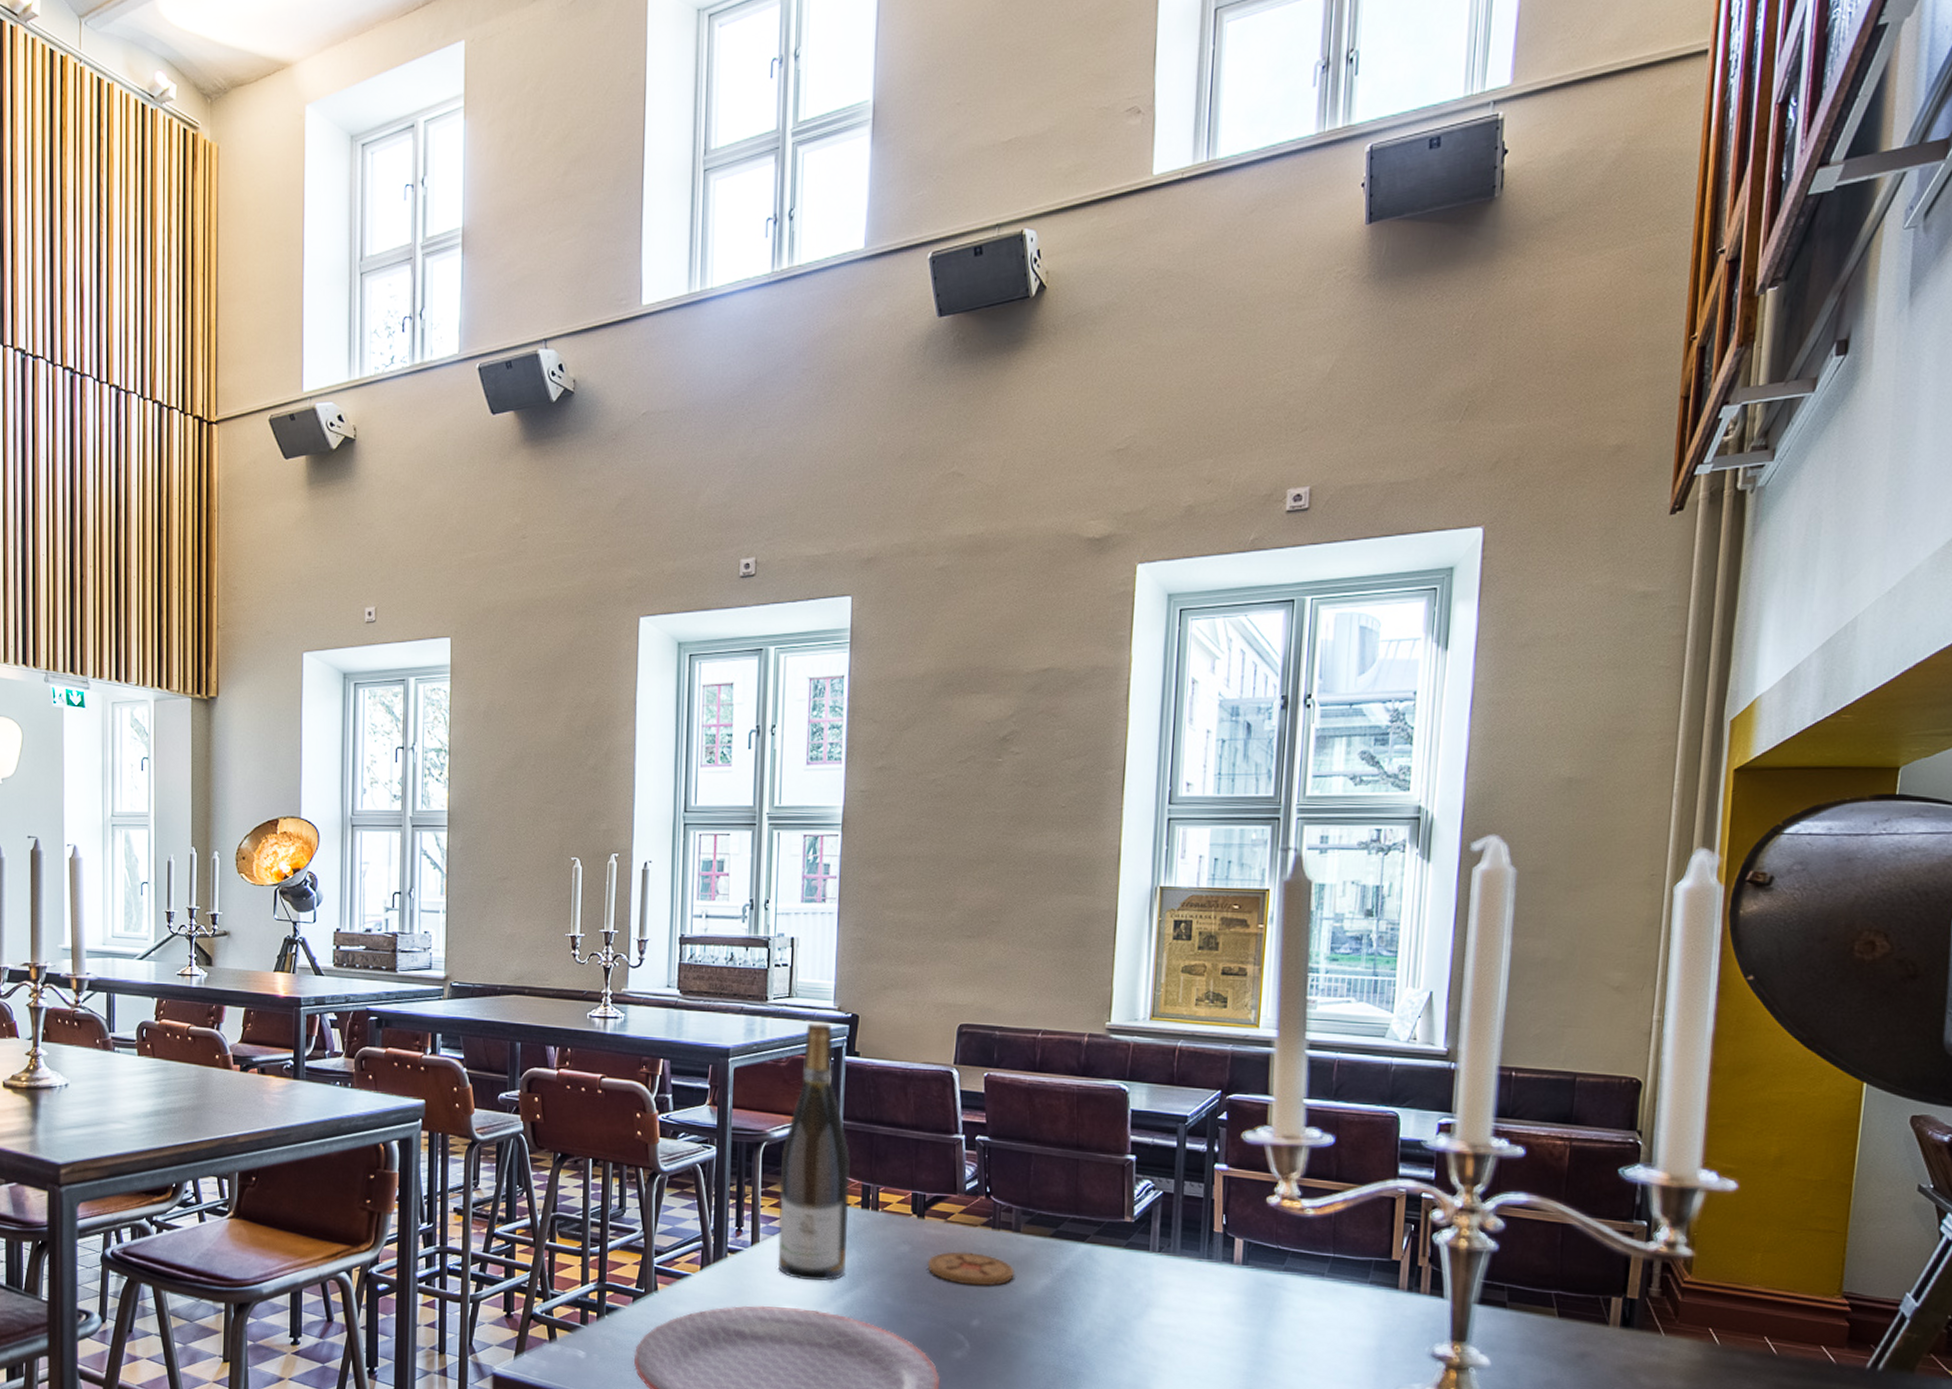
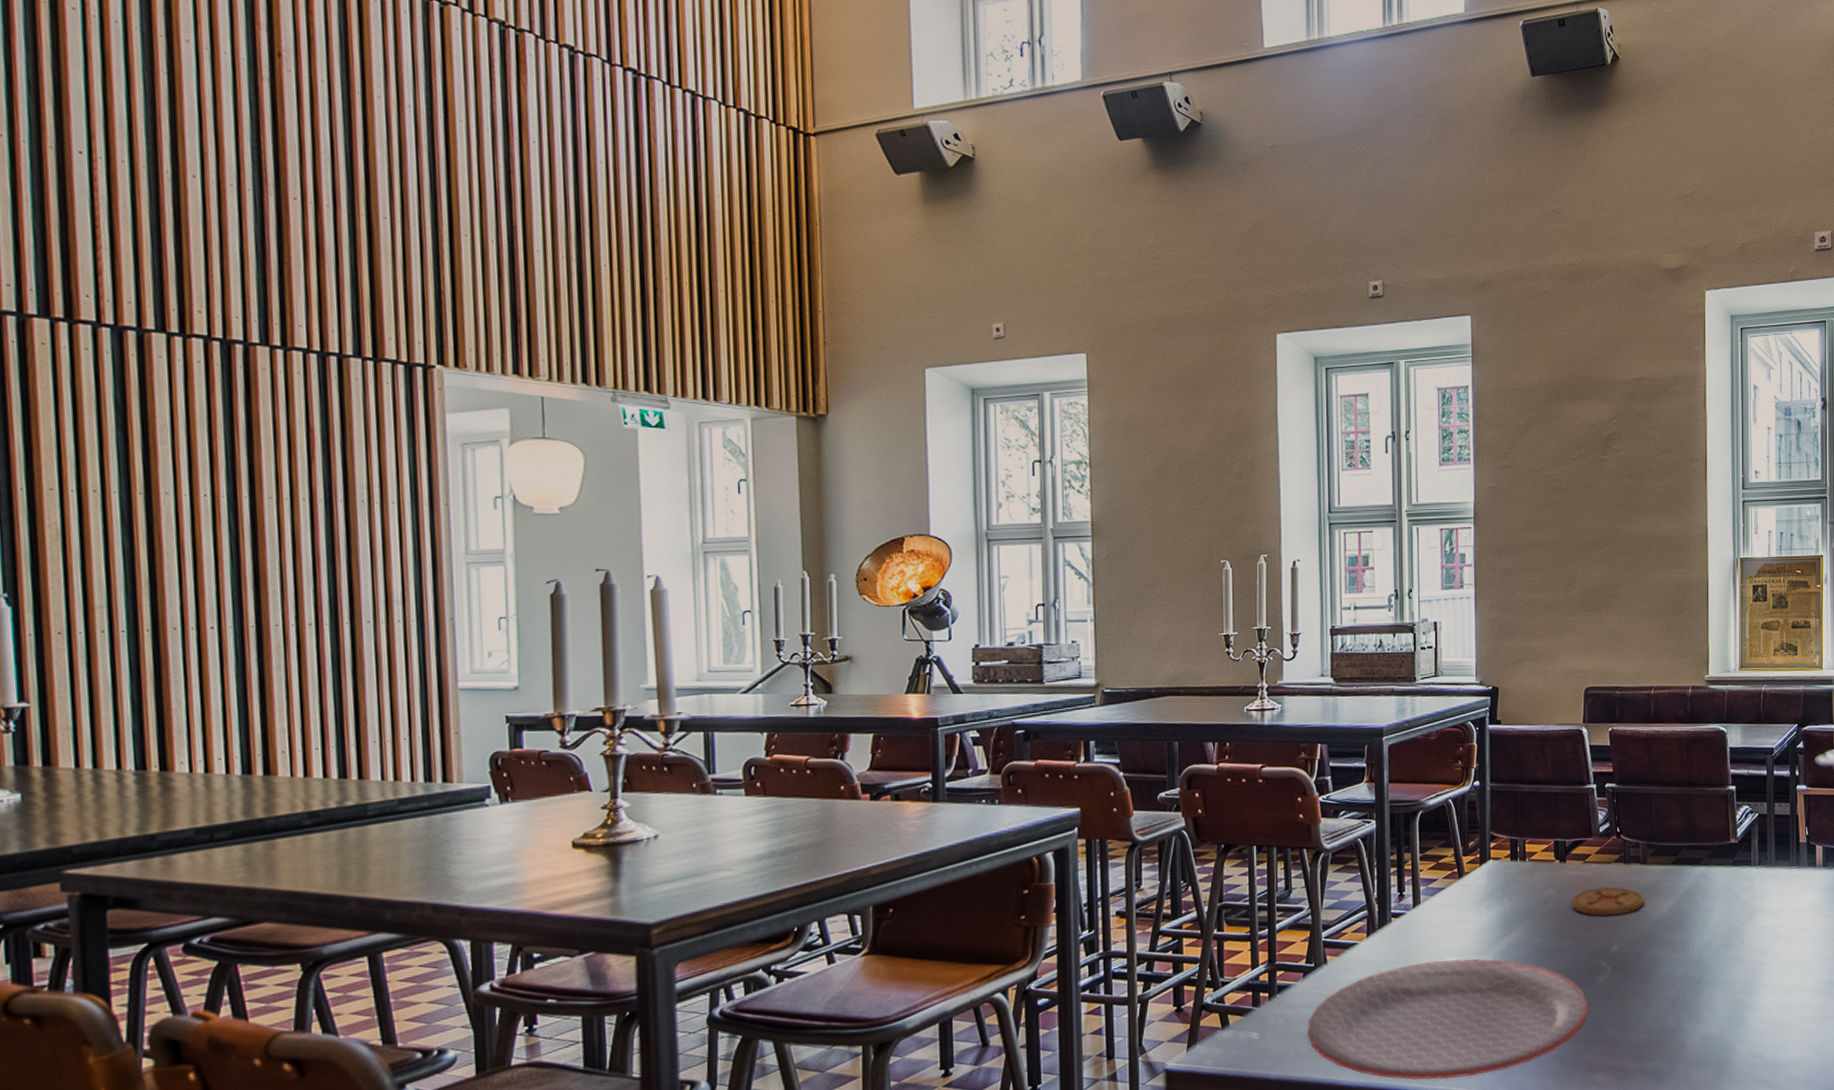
wine bottle: present [777,1022,850,1281] -> none [1436,696,1501,933]

